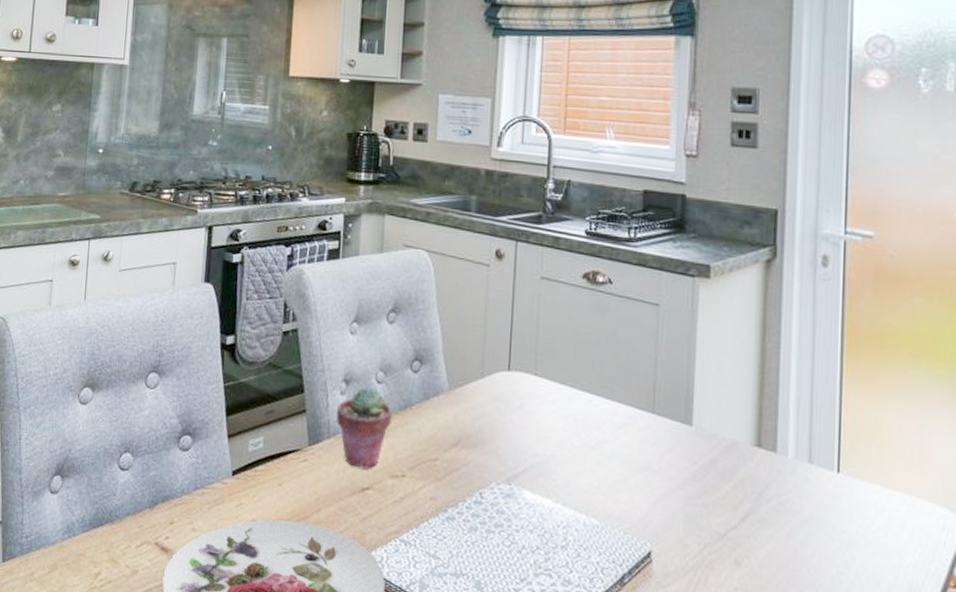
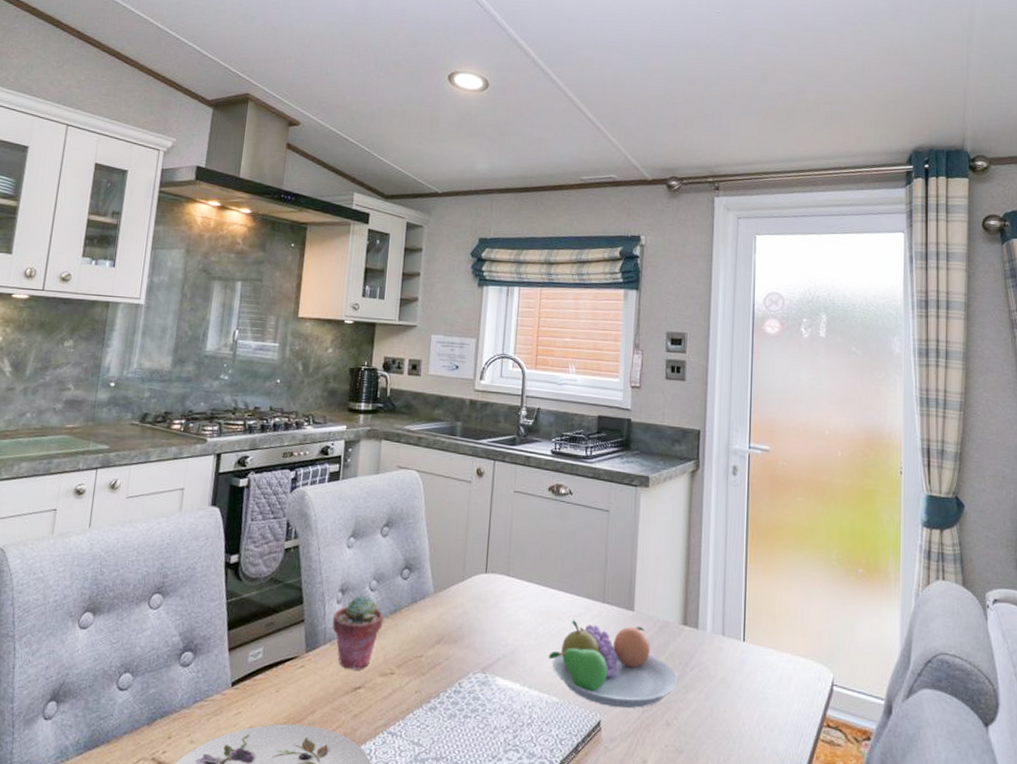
fruit bowl: none [586,431,750,541] -> present [548,620,678,709]

